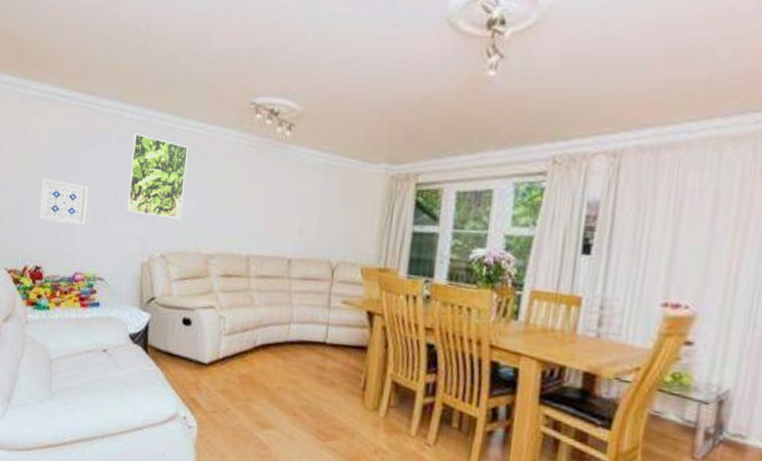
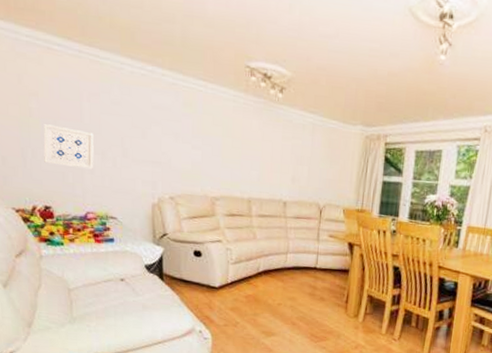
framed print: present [127,133,188,220] -> none [134,86,190,167]

